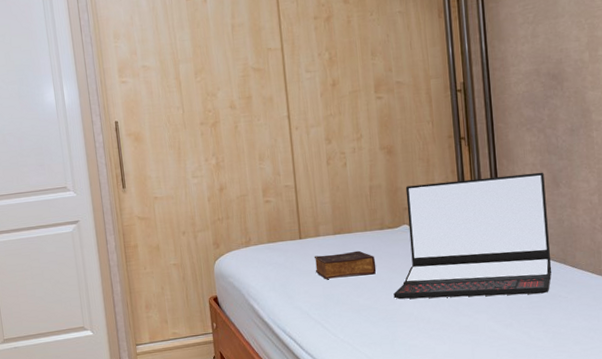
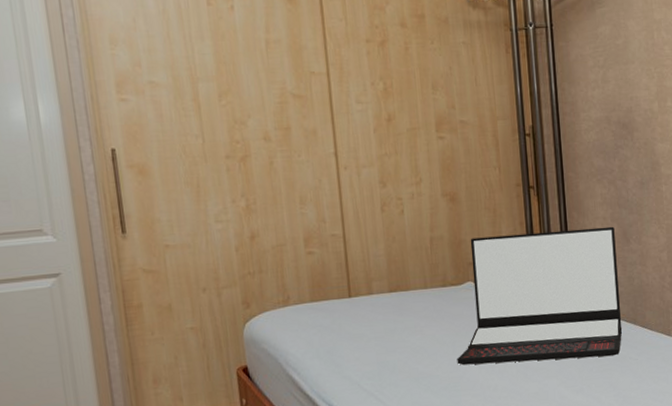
book: present [314,250,377,279] -> none [365,310,438,344]

